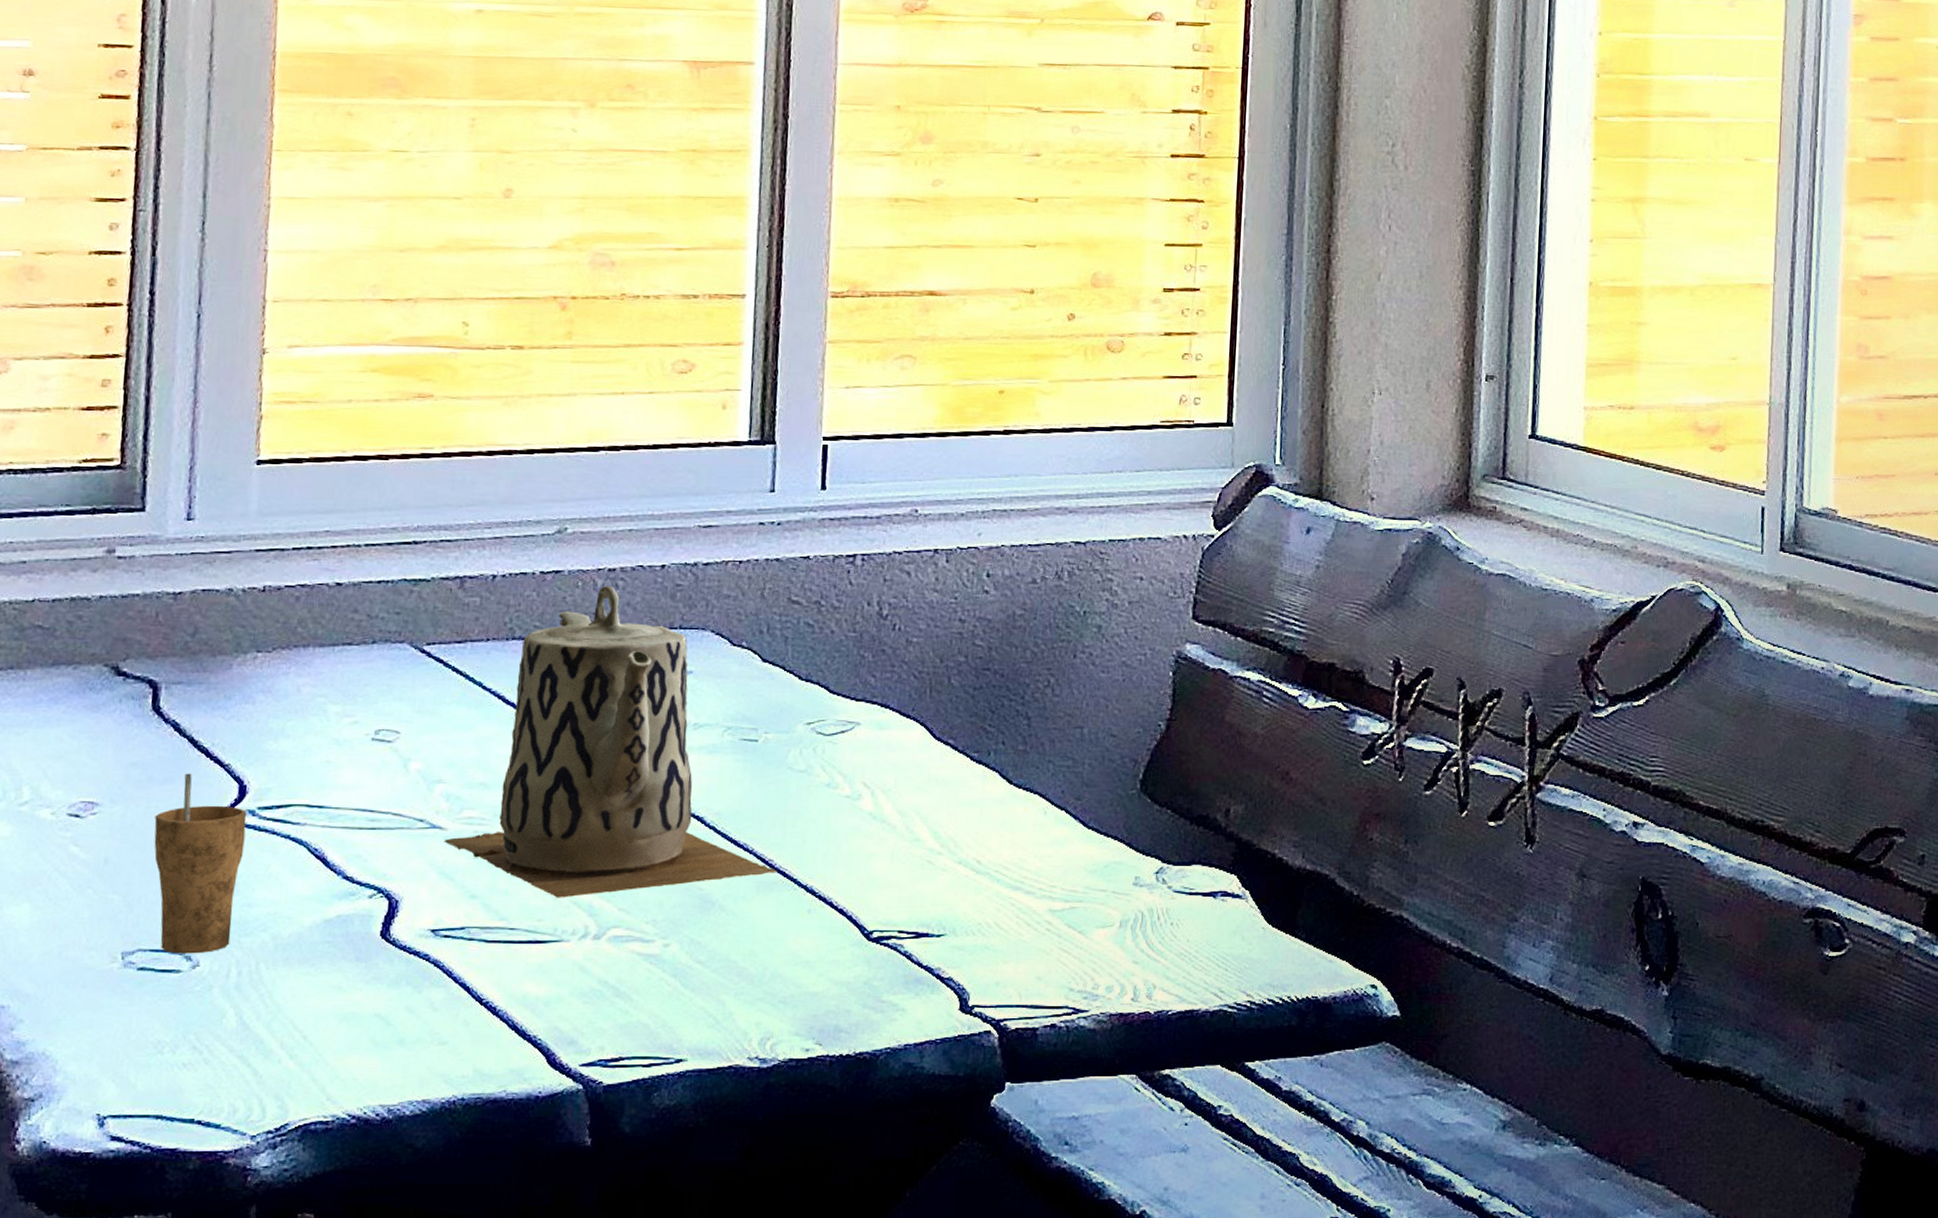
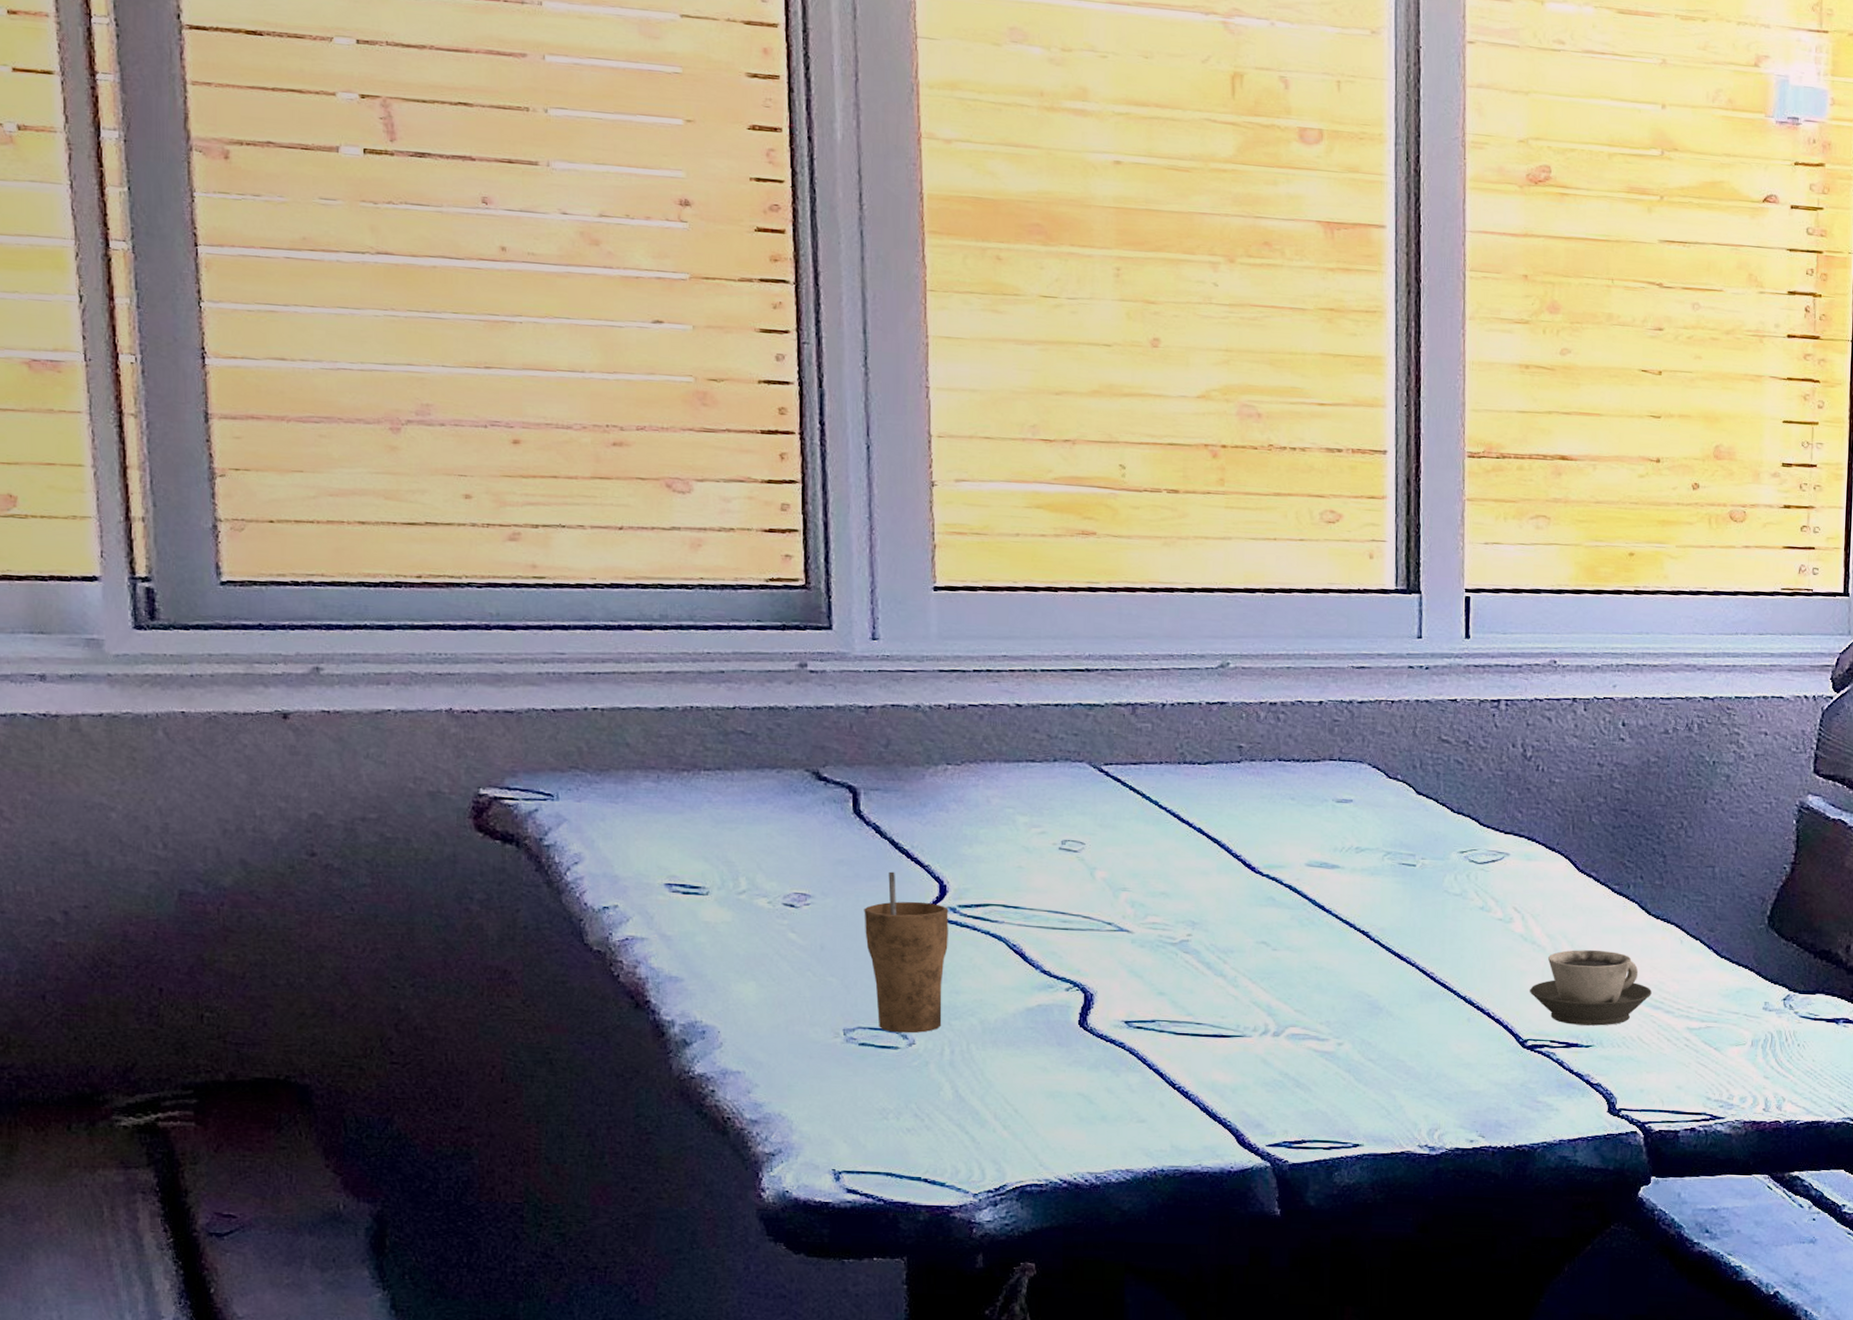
teapot: present [444,586,777,898] -> none [1131,718,1438,999]
cup: none [877,827,1011,912] -> present [1530,950,1652,1026]

